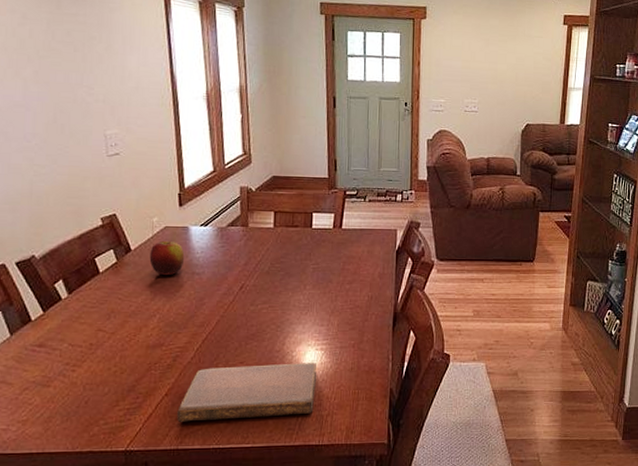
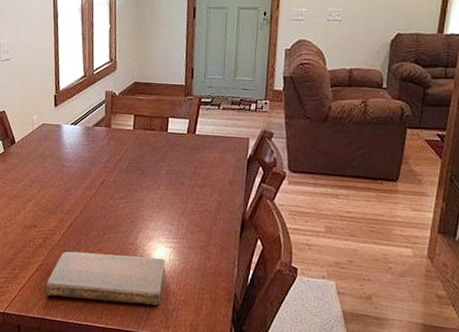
apple: present [149,240,185,276] -> none [29,135,57,167]

